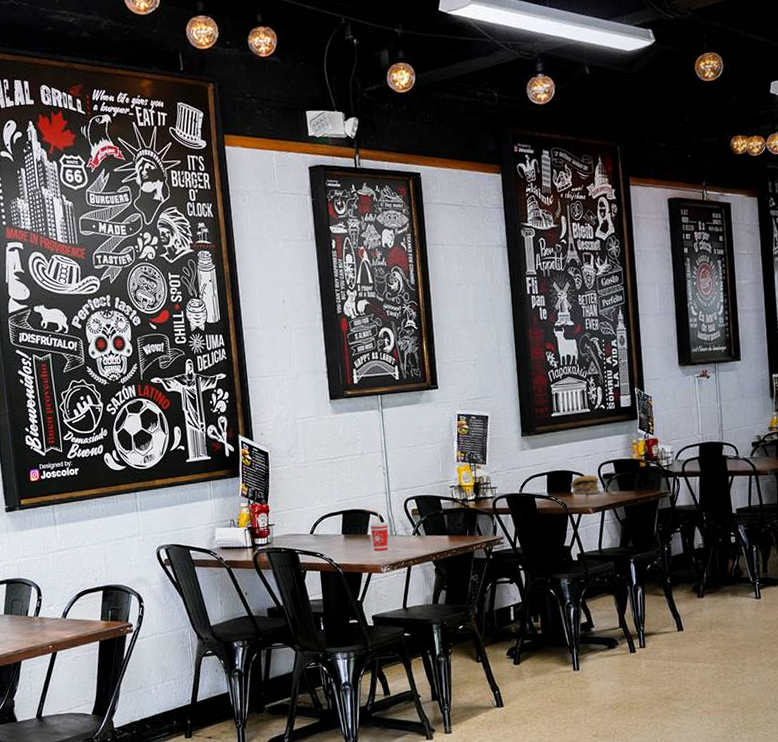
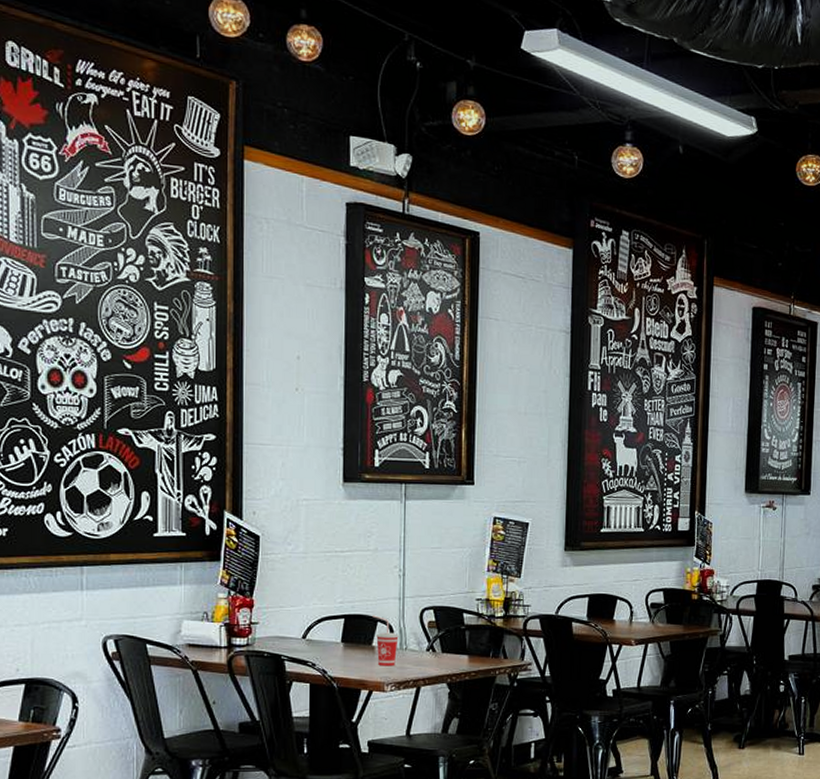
hamburger: present [570,475,601,495] -> none [613,603,646,624]

